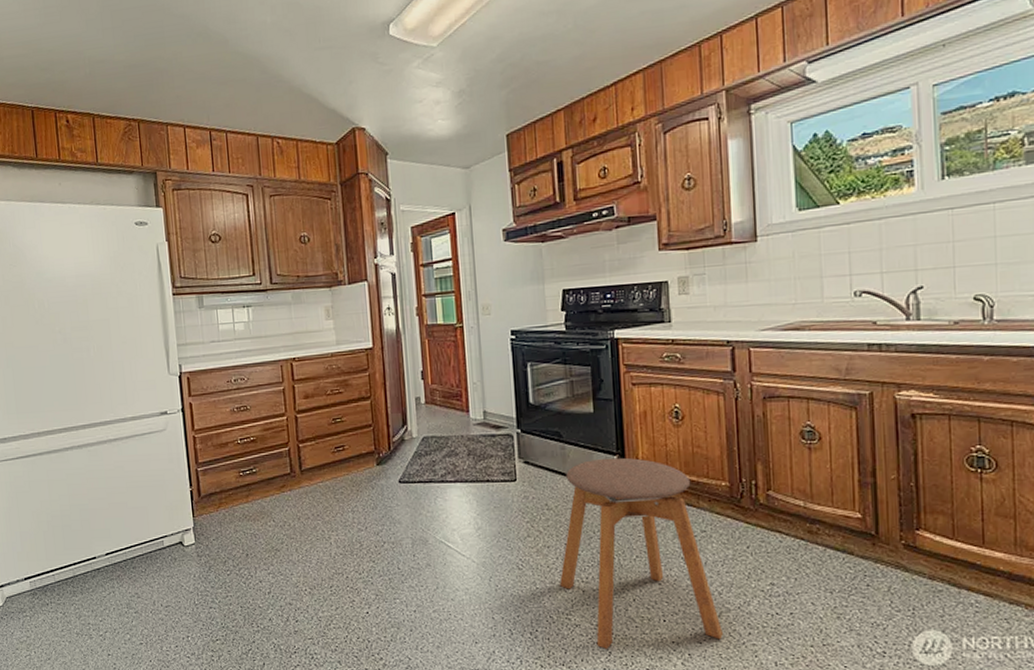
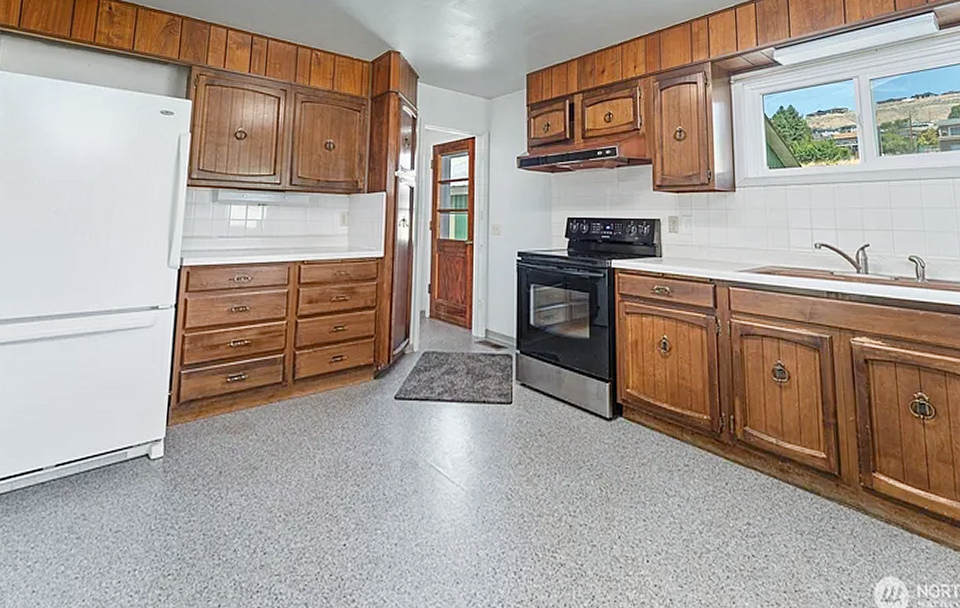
stool: present [559,457,723,649] -> none [546,385,703,592]

